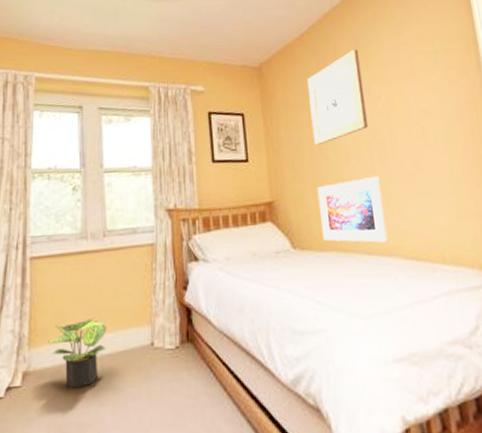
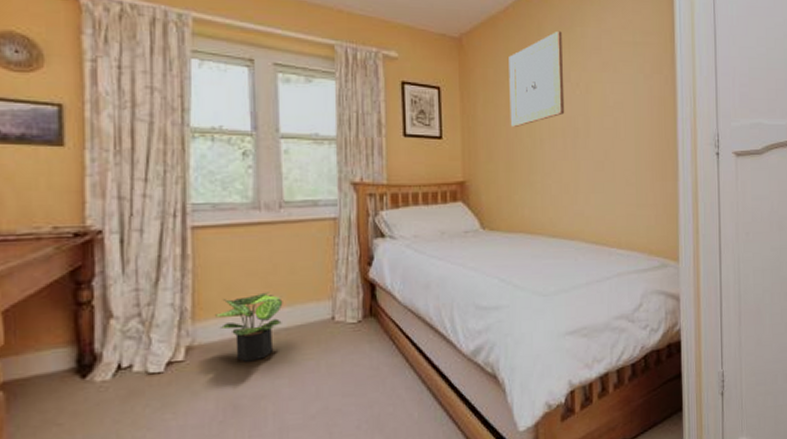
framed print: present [317,175,389,243] -> none [510,162,573,227]

